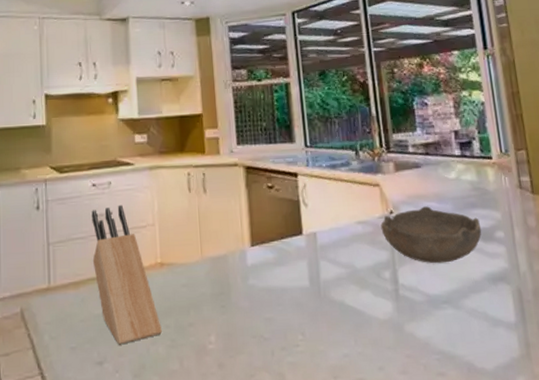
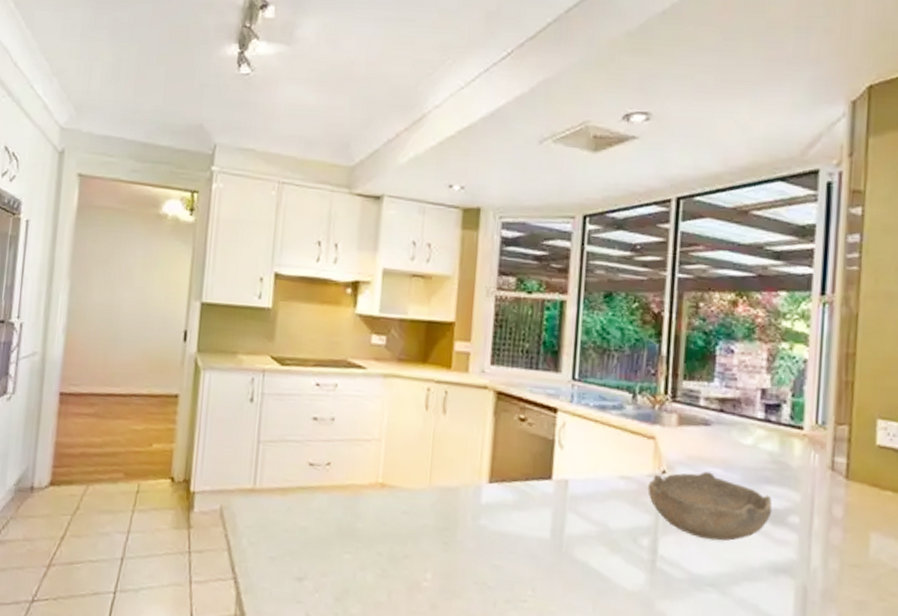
knife block: present [92,204,162,345] -> none [305,411,373,565]

